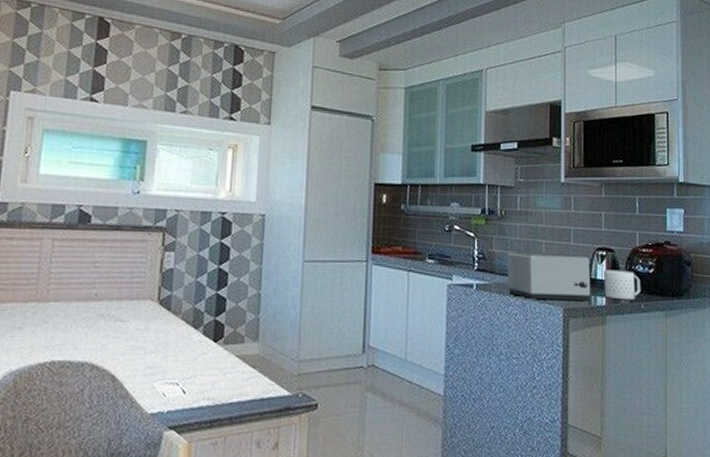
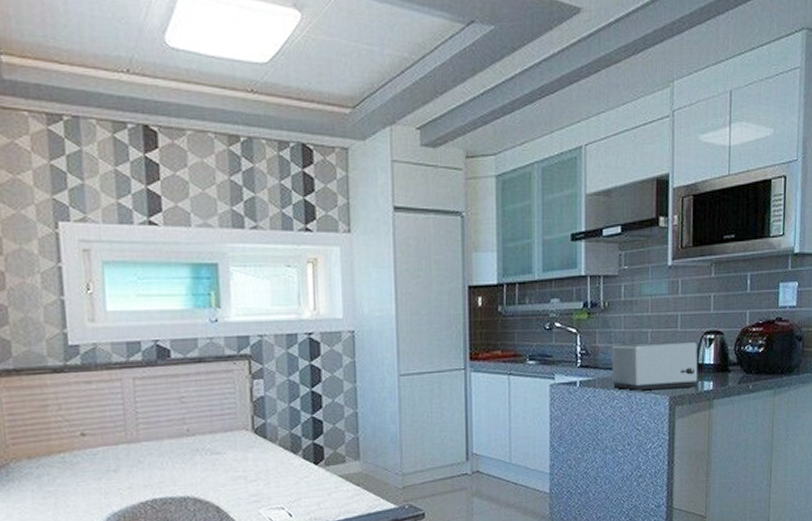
mug: present [603,269,641,301] -> none [711,352,750,383]

